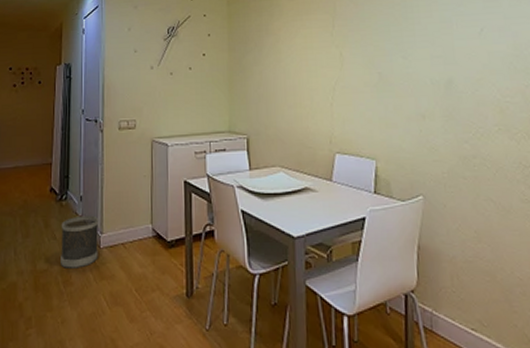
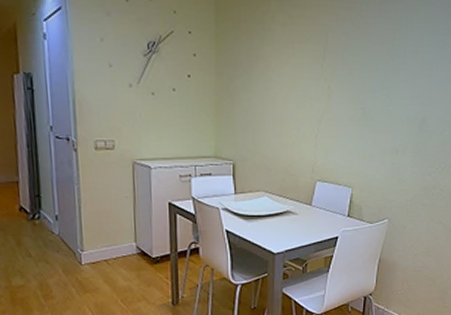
wastebasket: present [61,215,99,268] -> none [35,234,80,284]

